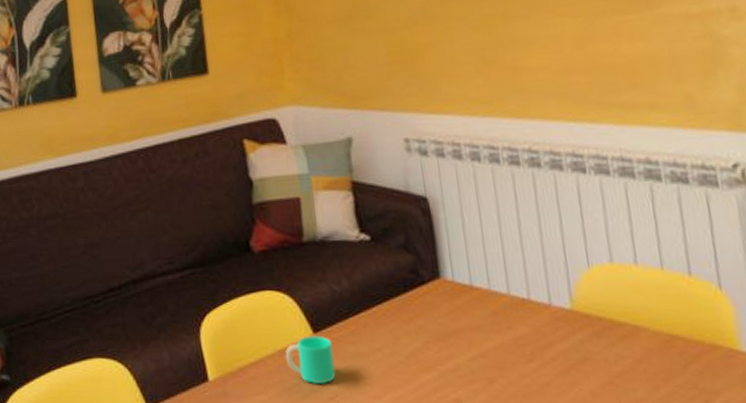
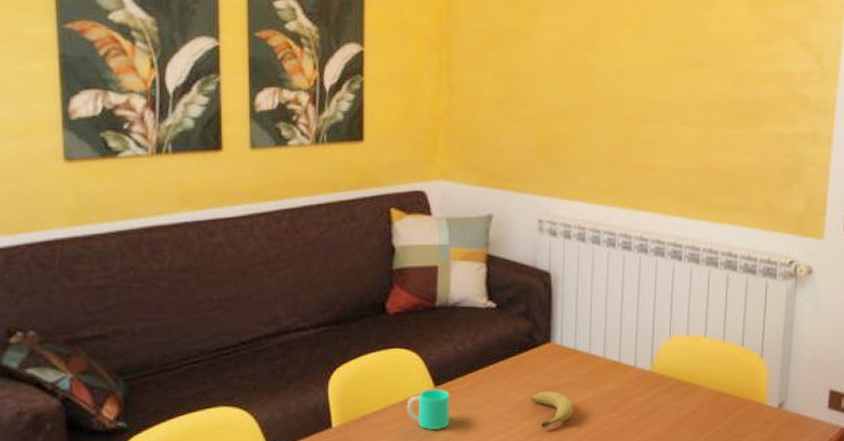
fruit: none [426,336,482,383] -> present [530,391,574,429]

